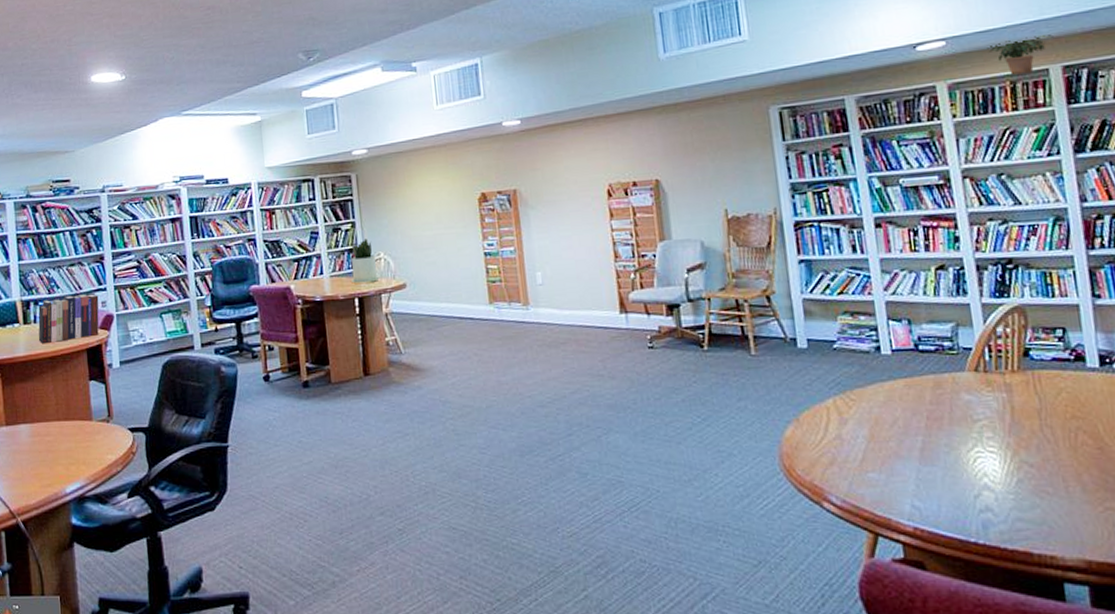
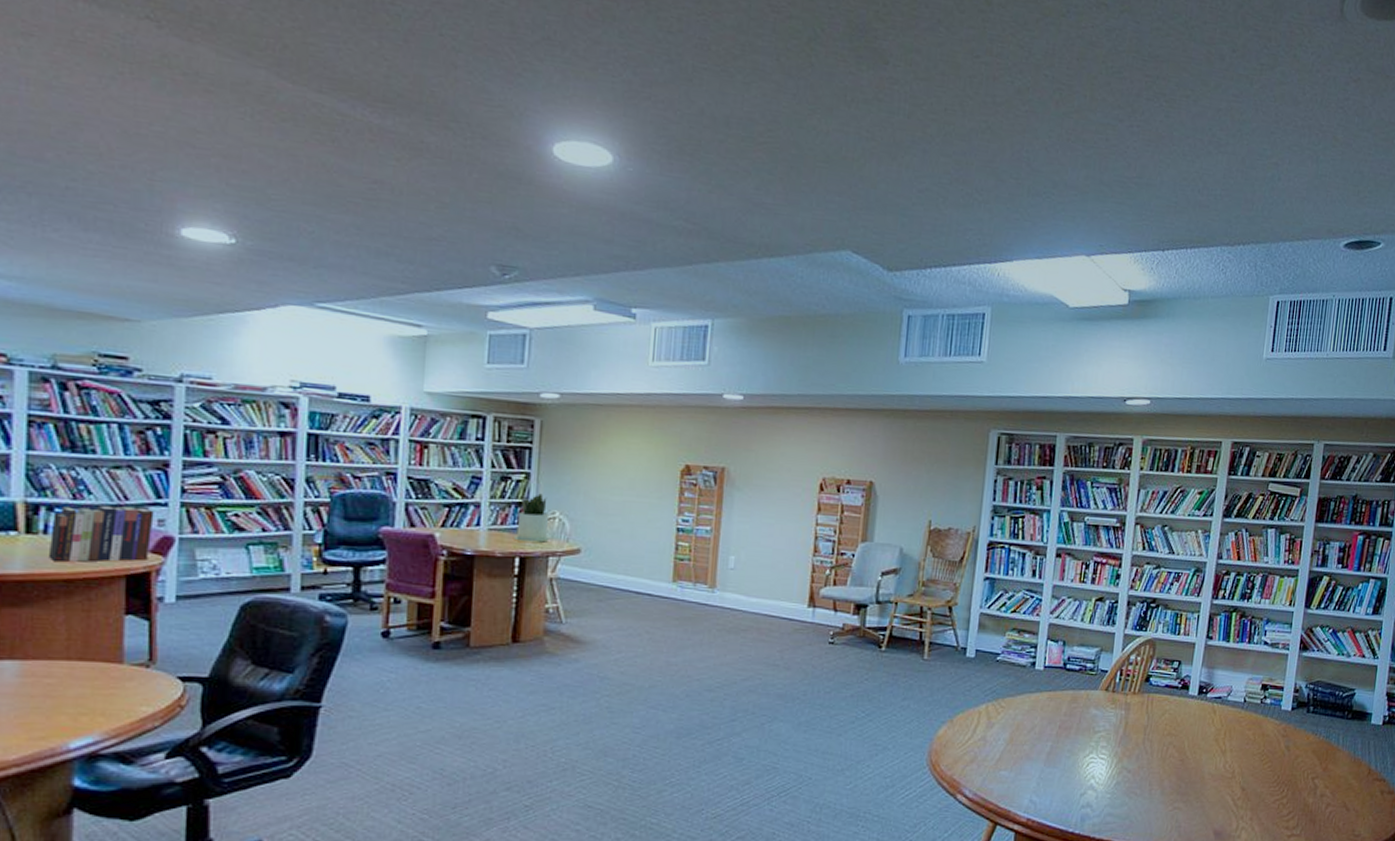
potted plant: present [988,35,1052,77] -> none [1180,411,1231,444]

